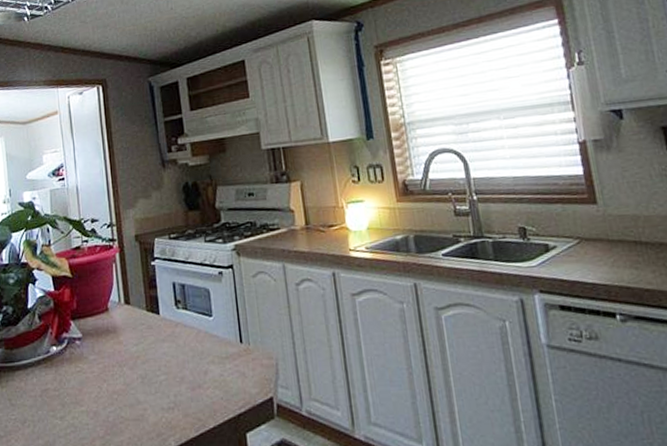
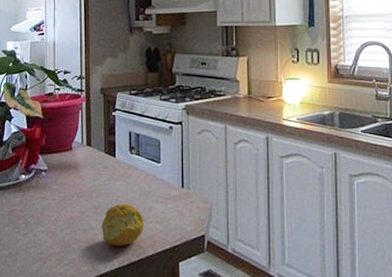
fruit: none [150,369,201,421] -> present [101,204,144,246]

